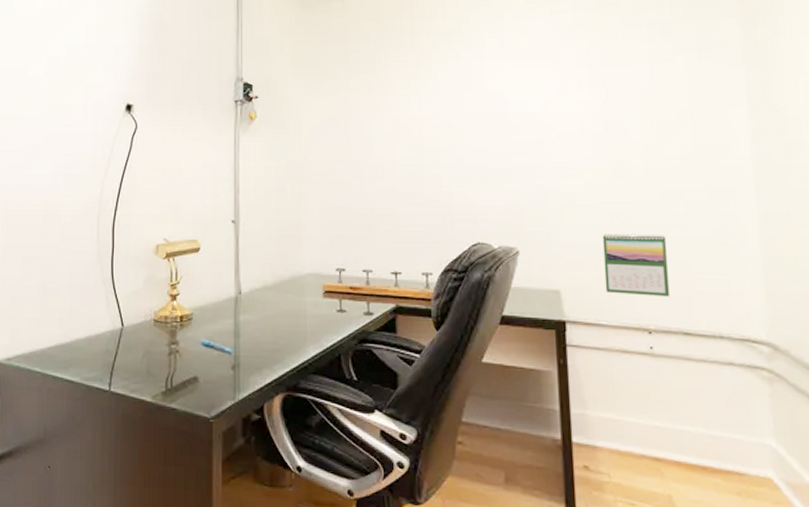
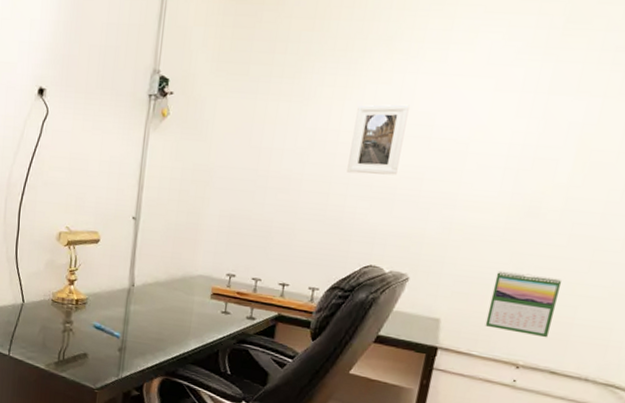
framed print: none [434,87,483,154] -> present [347,104,410,176]

